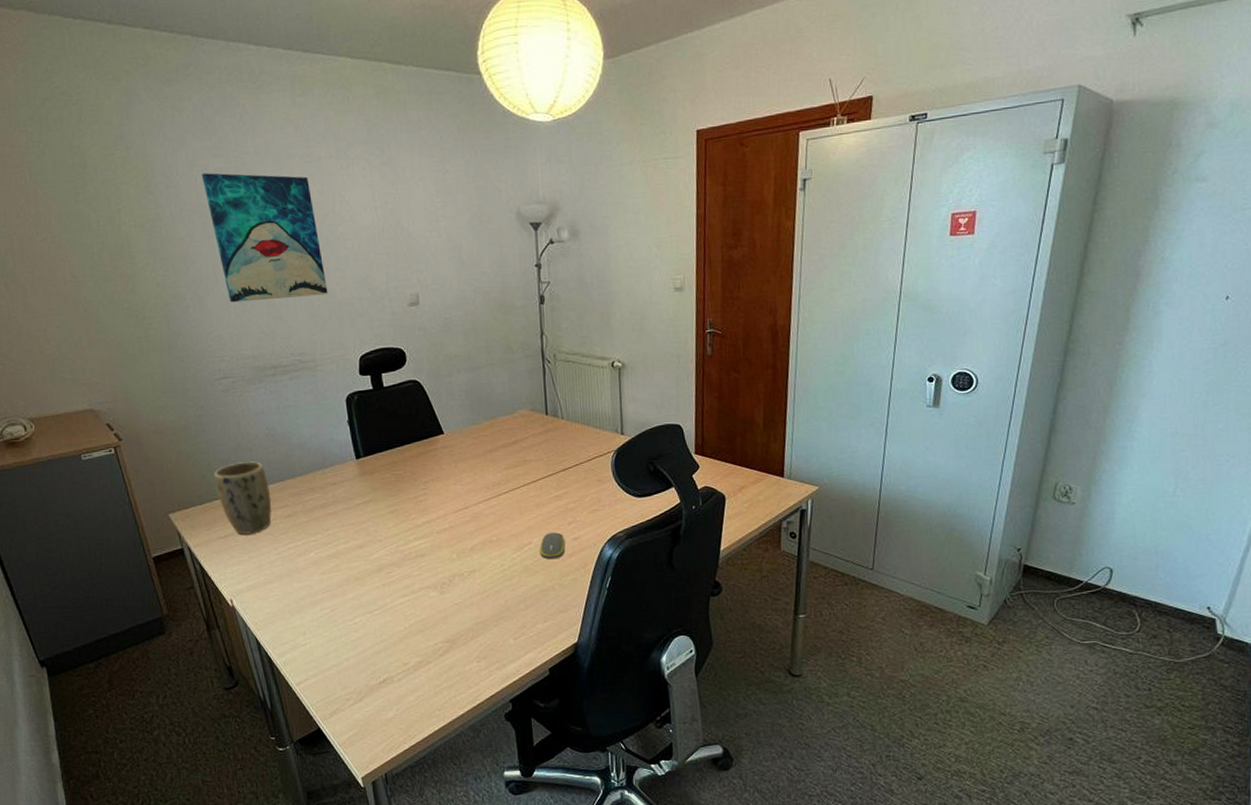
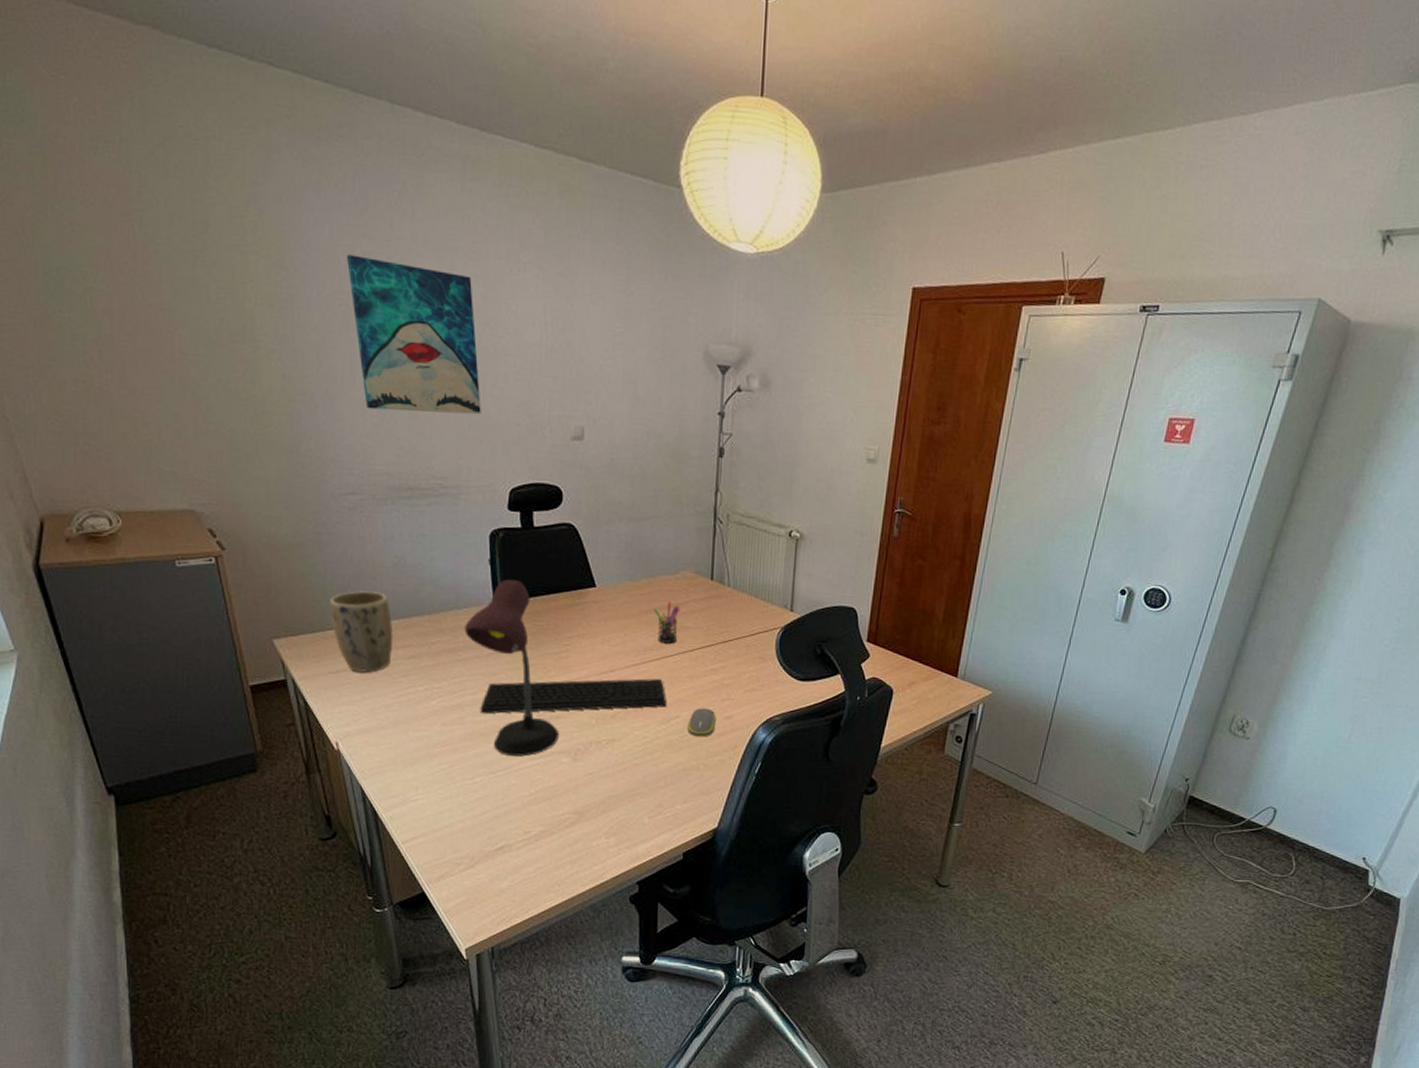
desk lamp: none [332,436,425,596] -> present [464,579,559,757]
keyboard: none [353,509,518,560] -> present [480,678,666,714]
pen holder: none [497,438,522,477] -> present [653,601,680,643]

